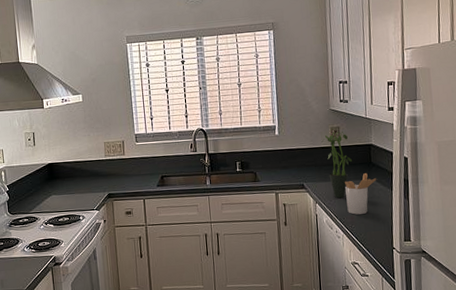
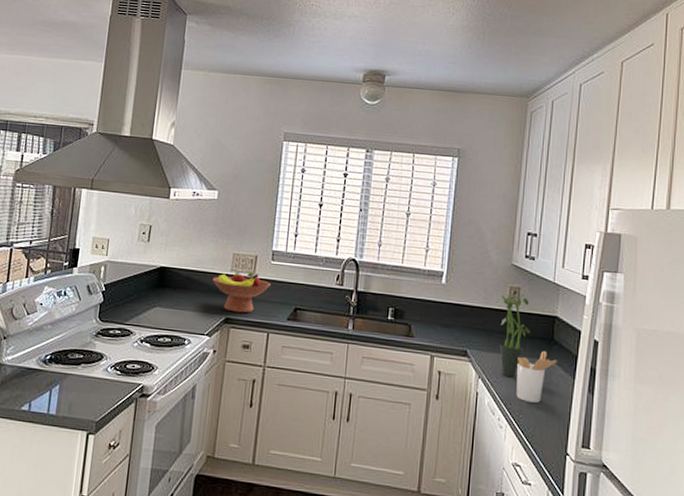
fruit bowl: none [91,154,139,189] -> present [212,271,271,313]

